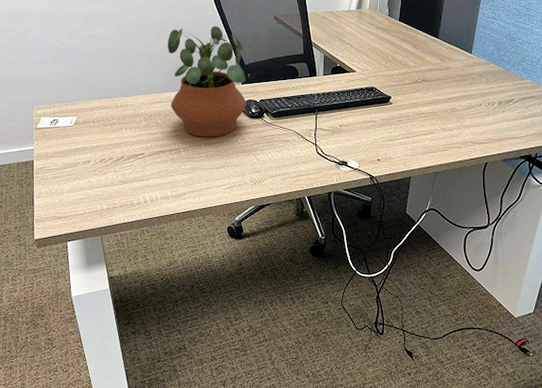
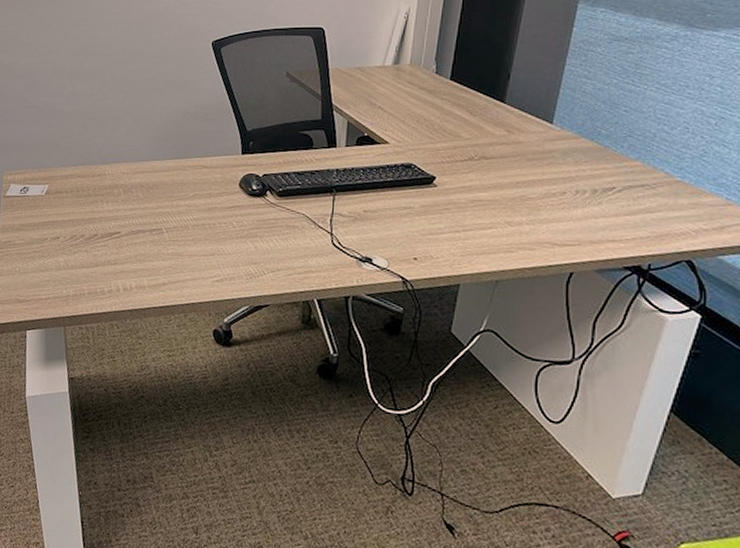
potted plant: present [168,26,247,137] -> none [155,84,249,218]

